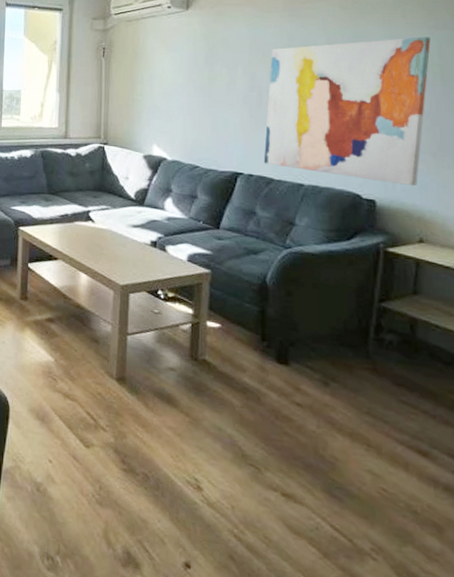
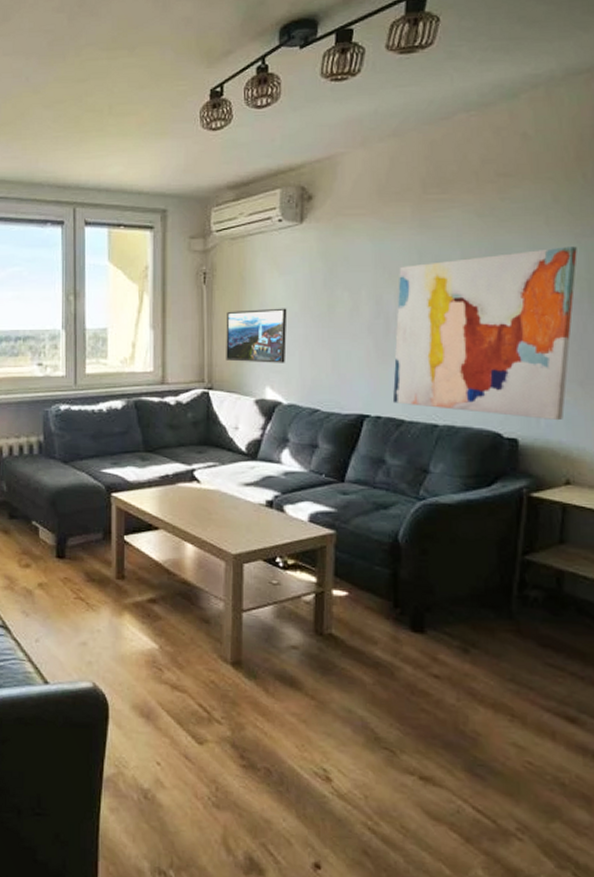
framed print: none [120,79,173,126] -> present [226,308,287,363]

